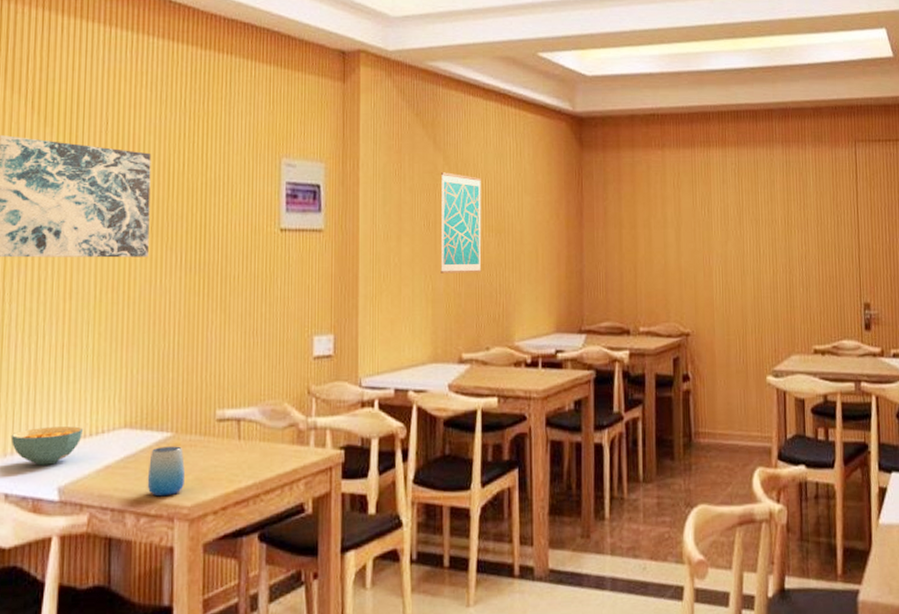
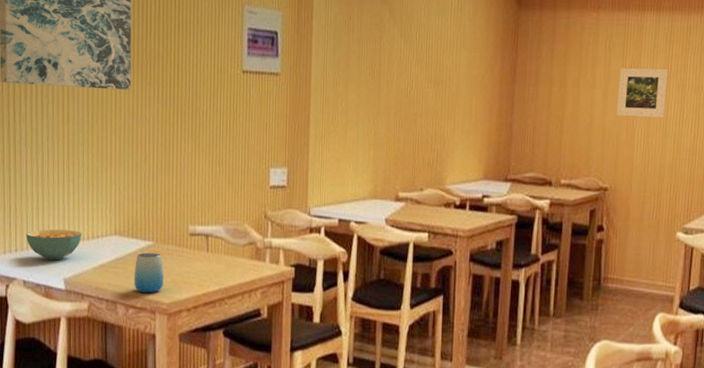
wall art: present [440,172,482,274] -> none [382,25,423,121]
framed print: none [690,204,741,256] -> present [617,68,668,118]

